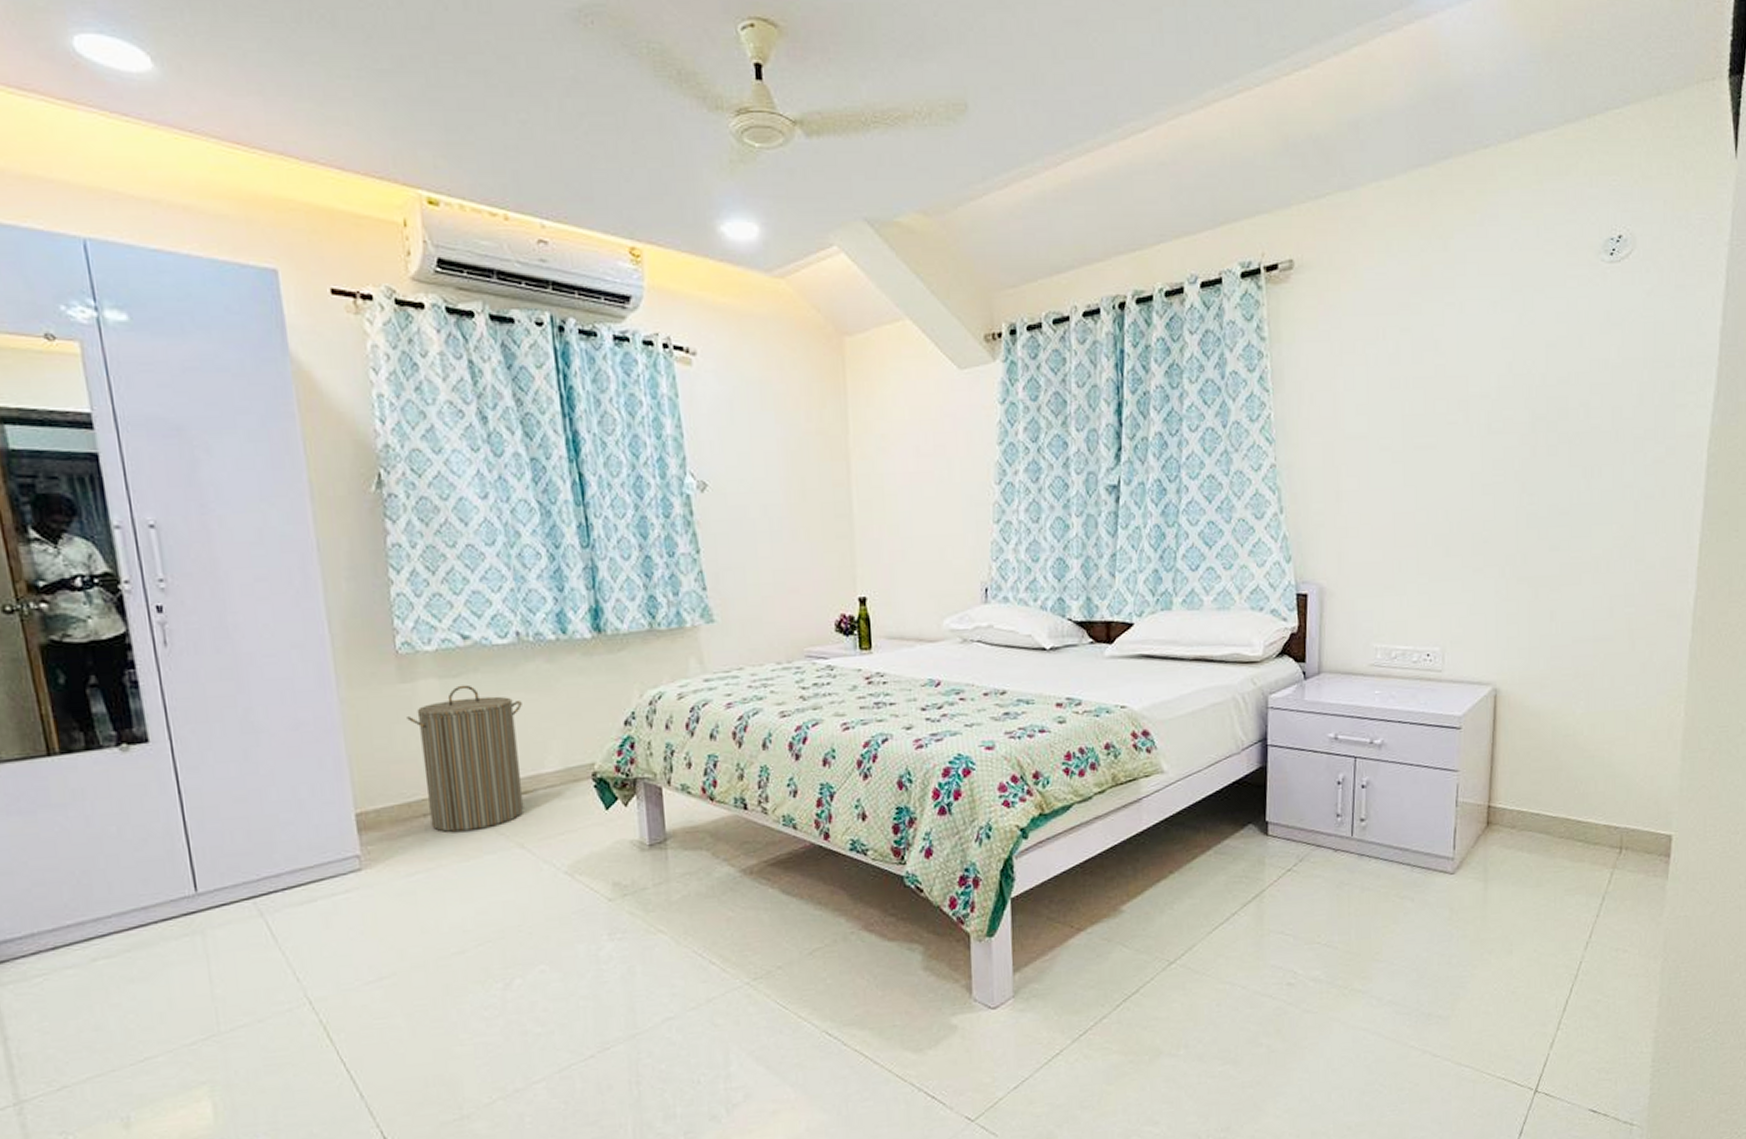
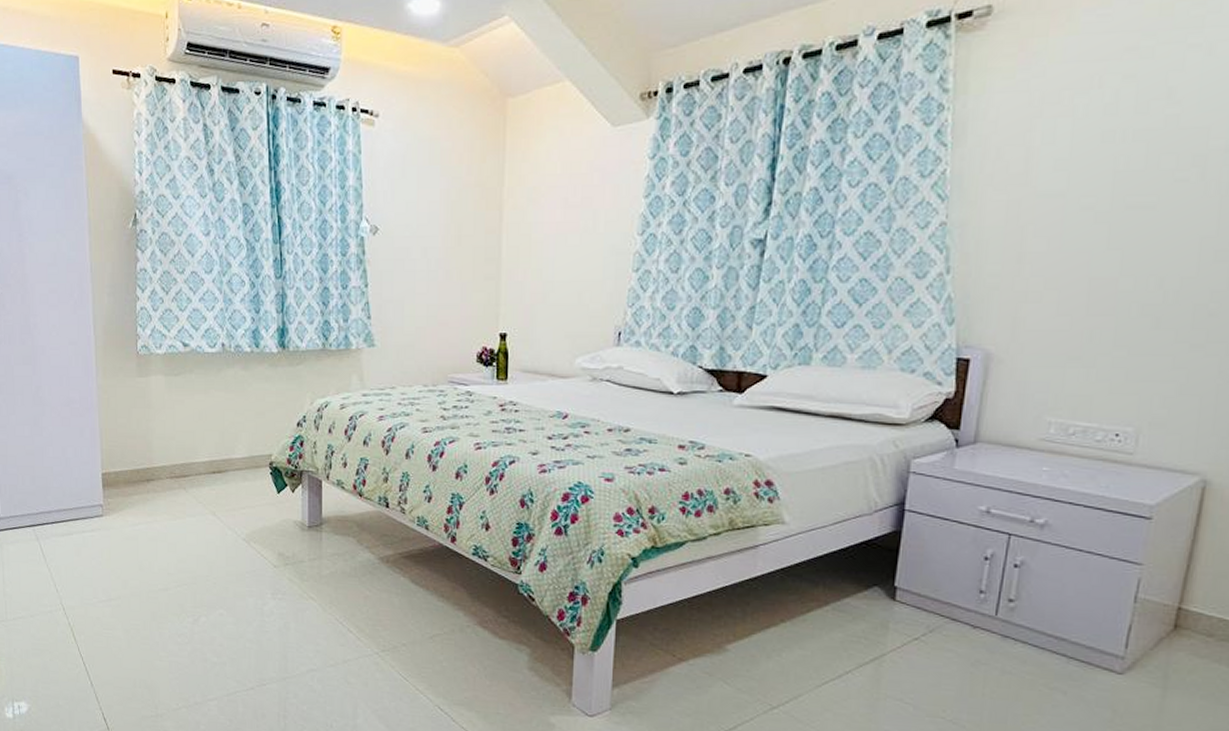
laundry hamper: present [407,685,524,832] -> none [141,382,222,497]

